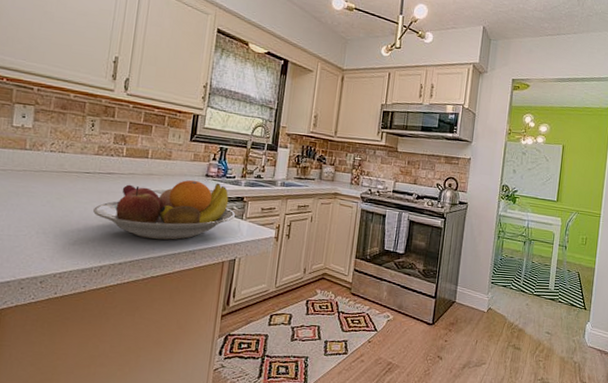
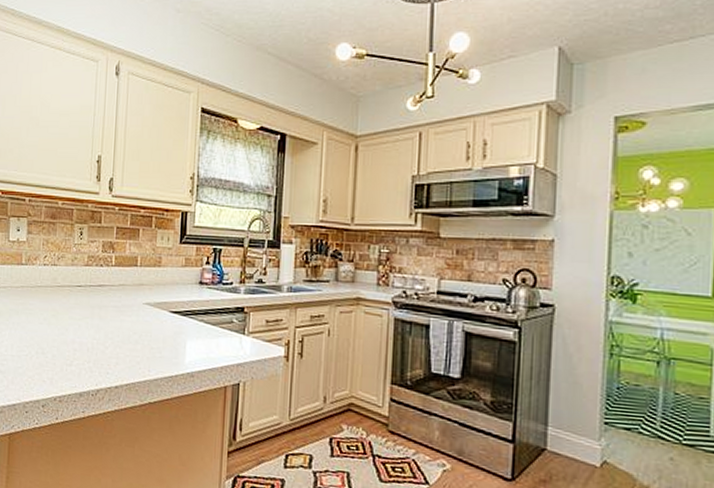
fruit bowl: present [93,179,236,240] -> none [87,288,237,360]

